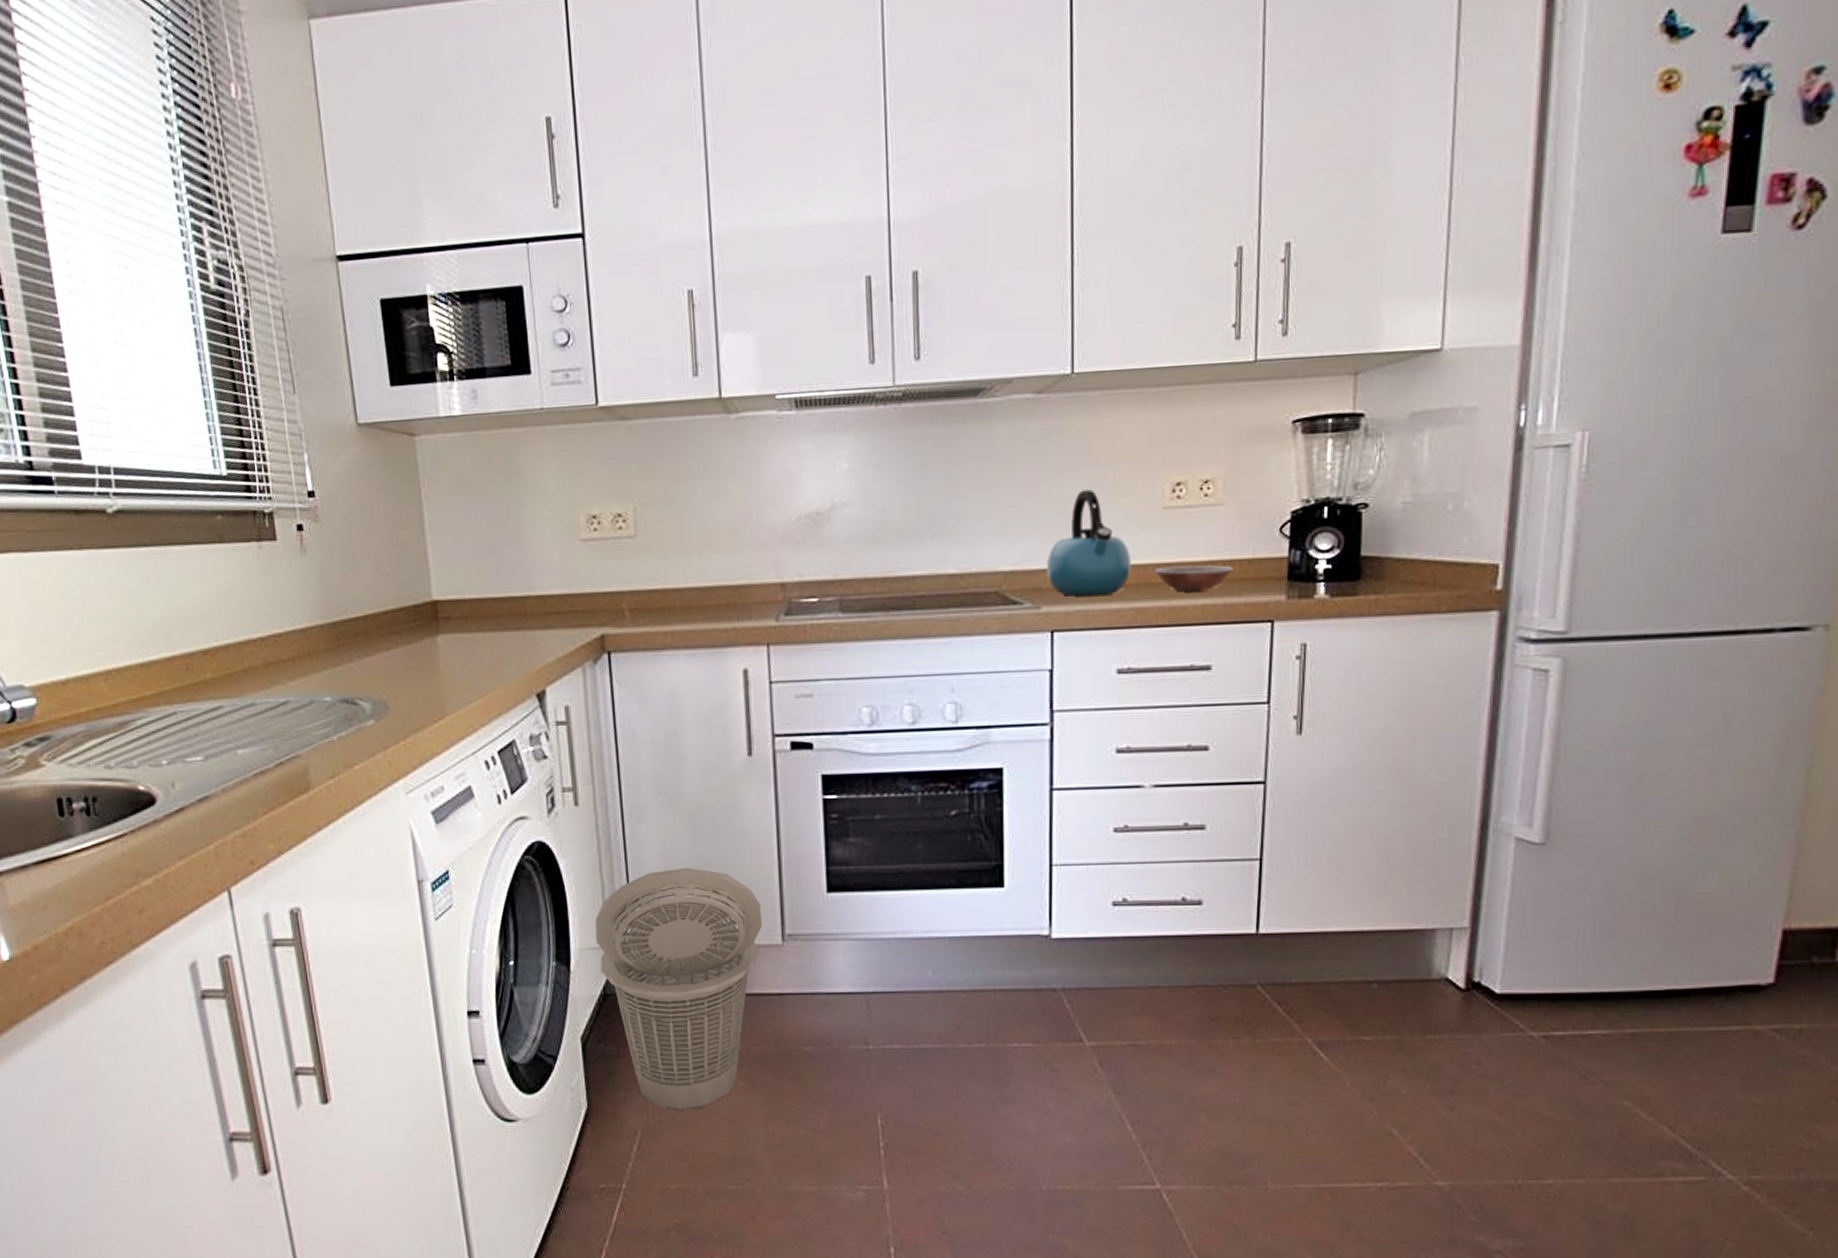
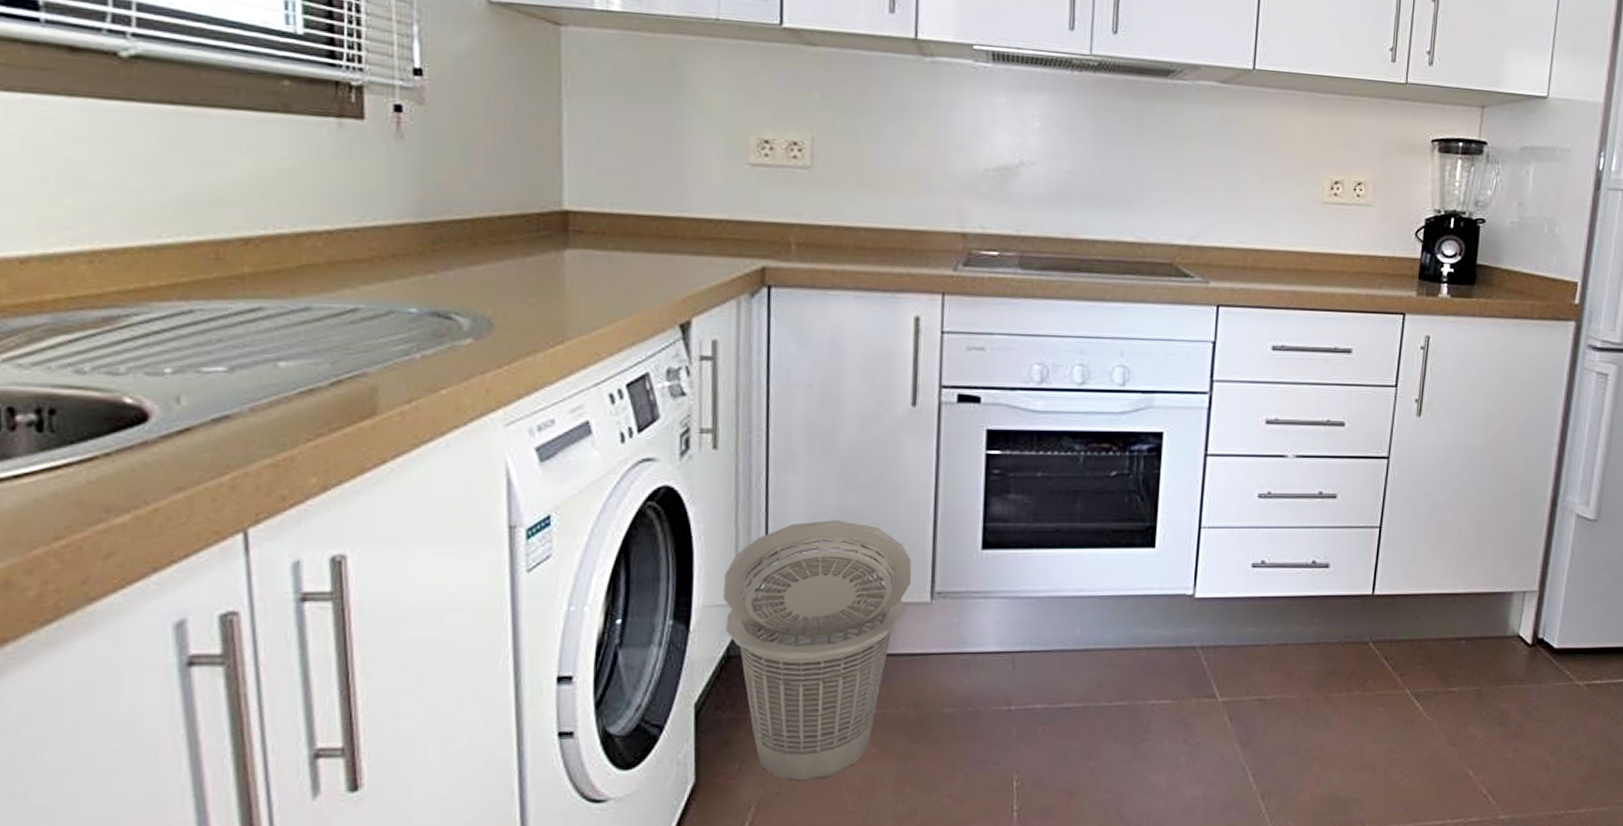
kettle: present [1047,489,1132,597] -> none [1217,177,1292,277]
bowl: present [1153,565,1233,592] -> none [1310,256,1376,282]

